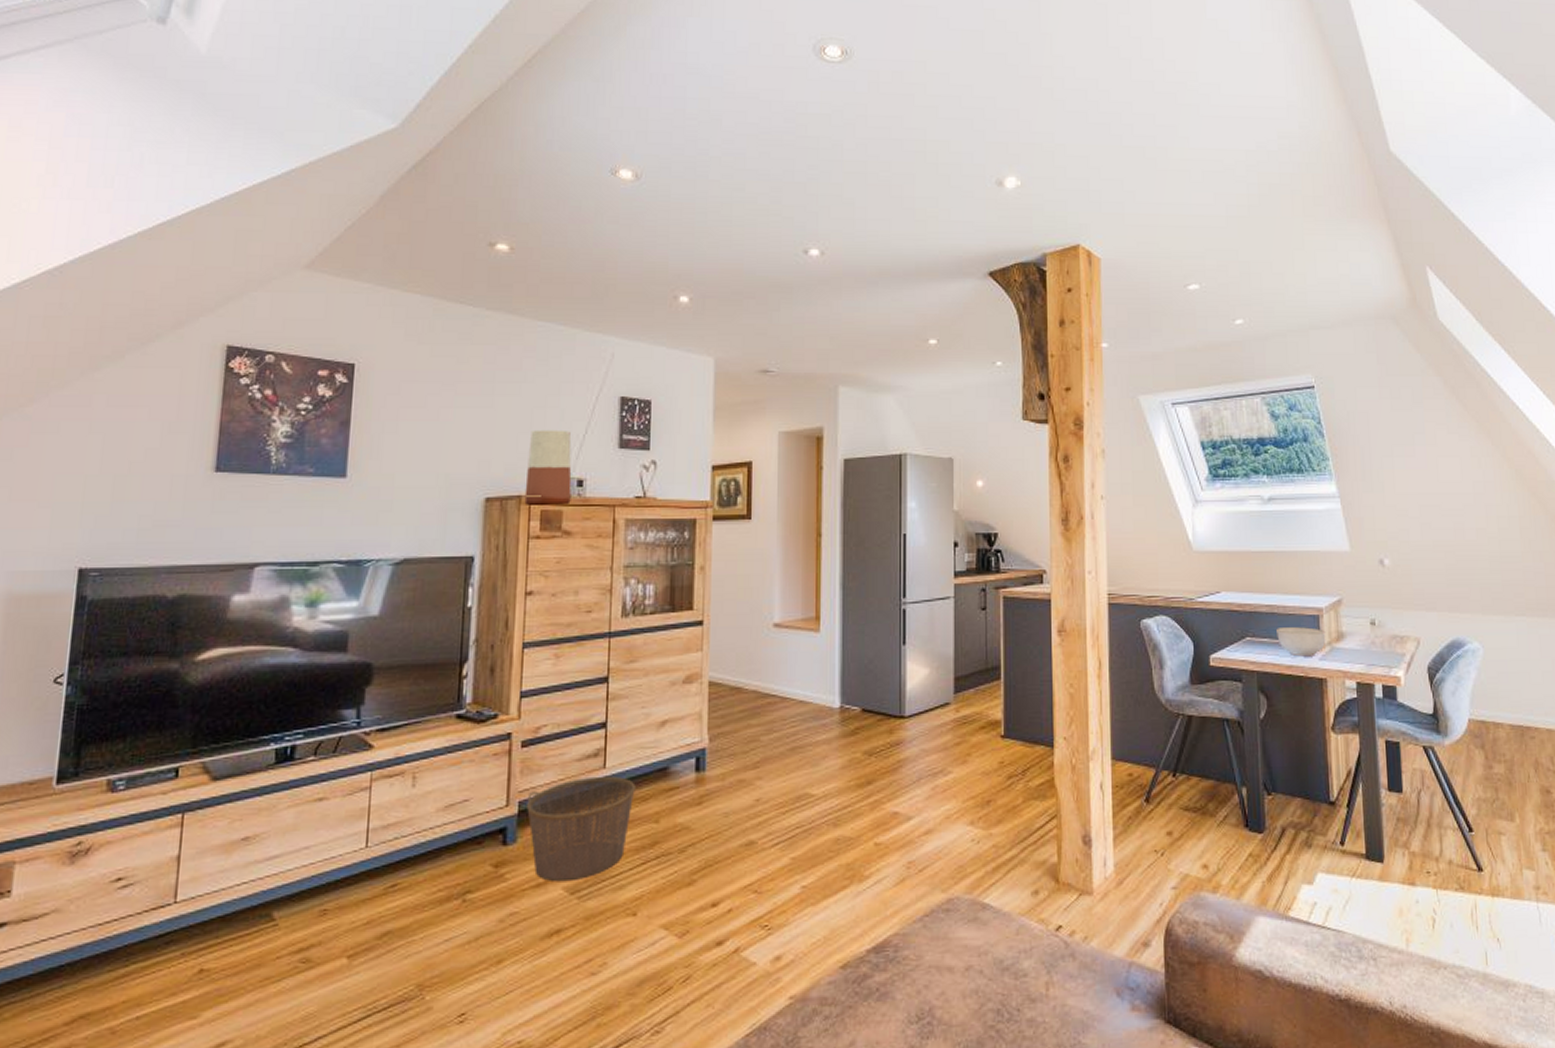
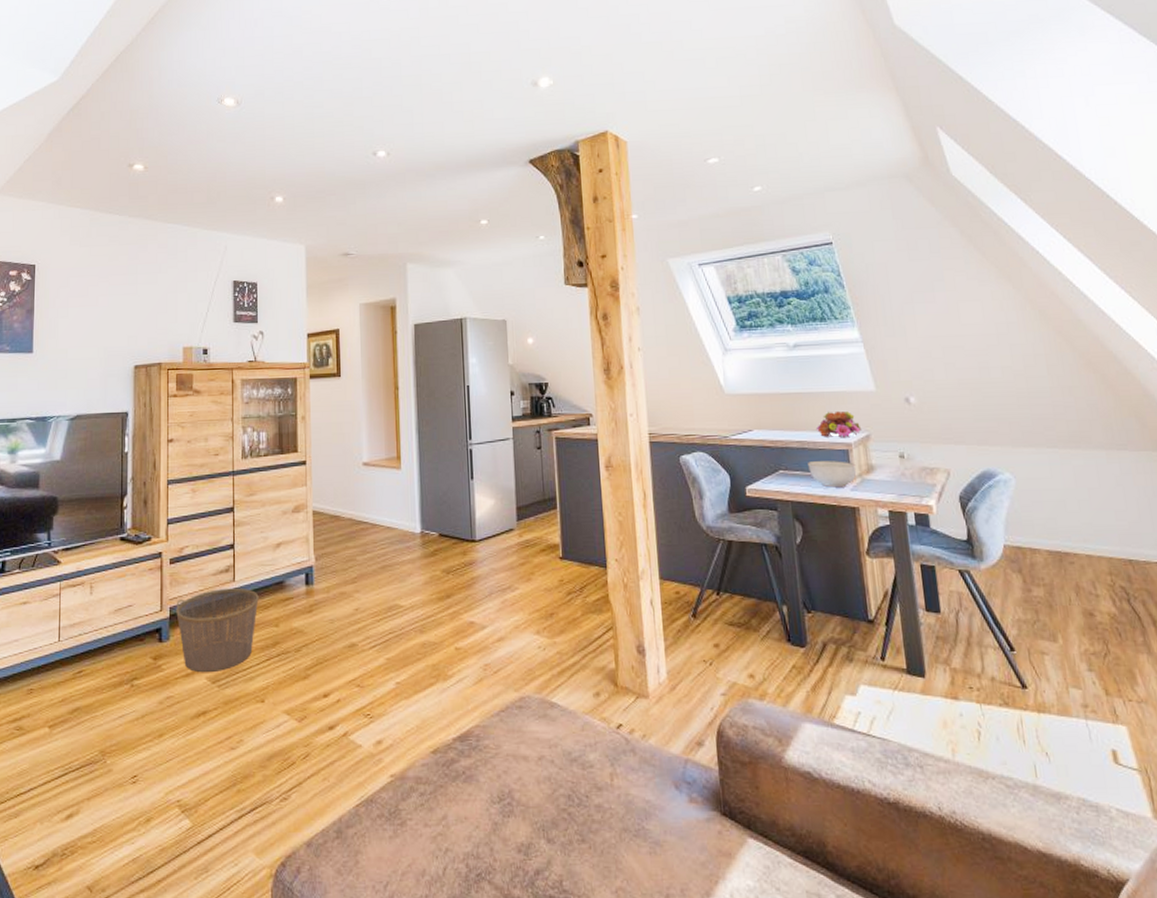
vase: present [524,429,572,505] -> none [164,309,199,370]
flower bouquet: none [1286,572,1334,603] -> present [815,410,862,439]

